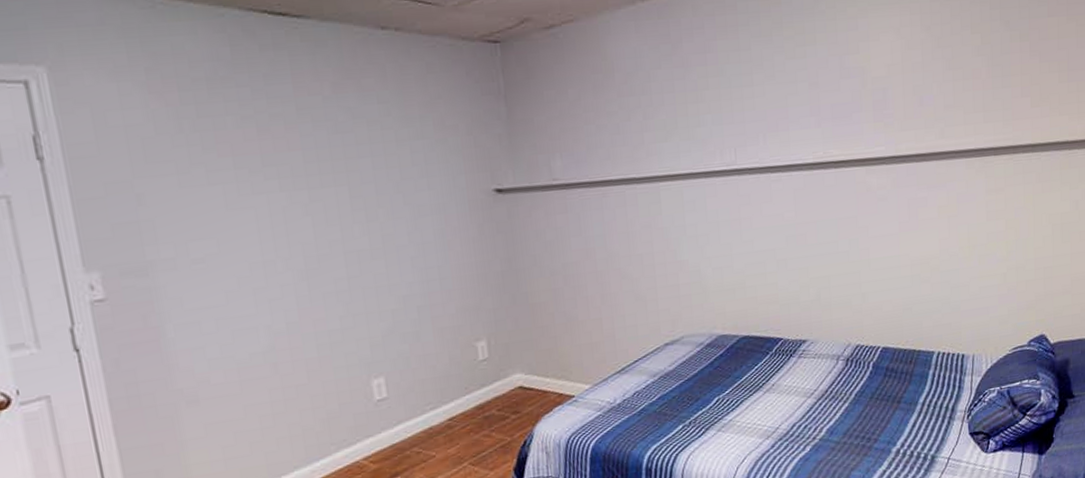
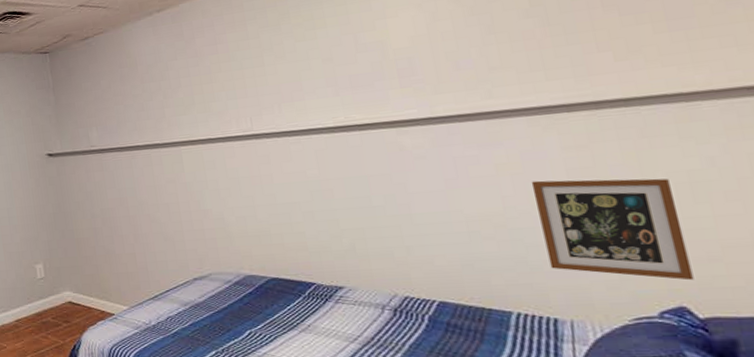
picture frame: none [961,220,1052,312] -> present [531,178,694,281]

